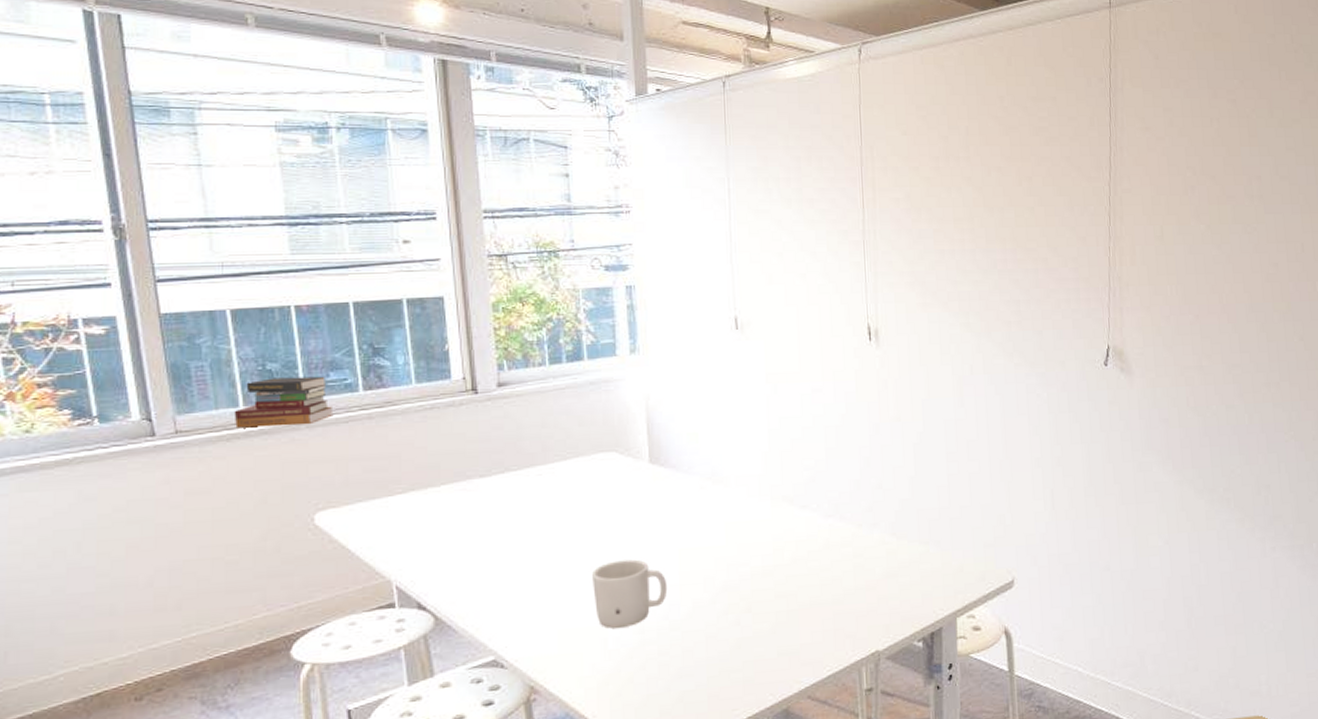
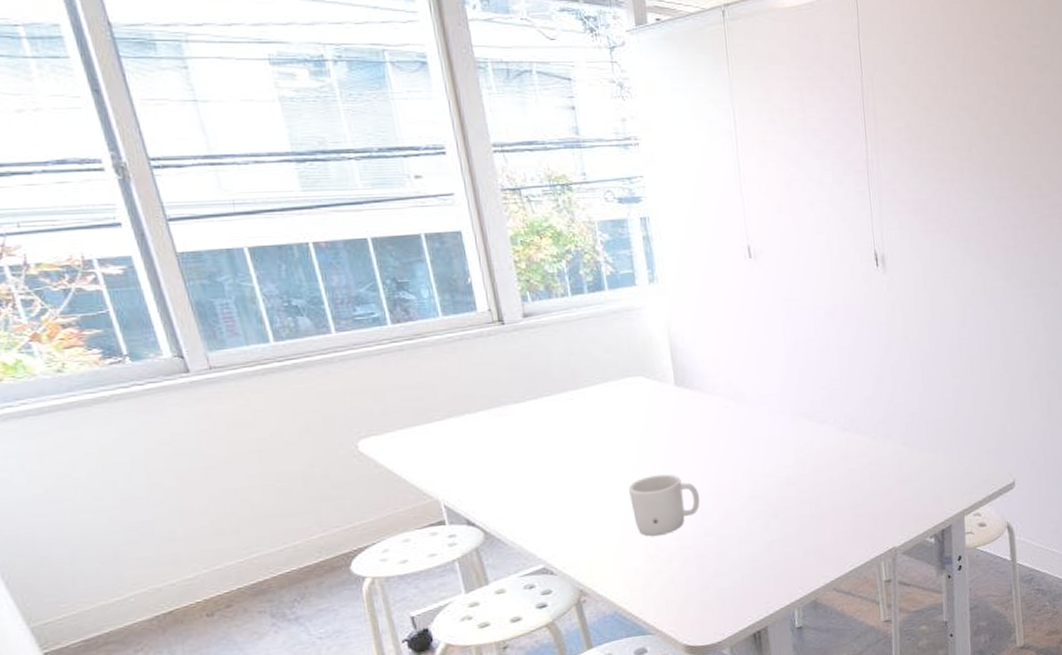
books: present [234,376,334,428] -> none [265,311,365,363]

